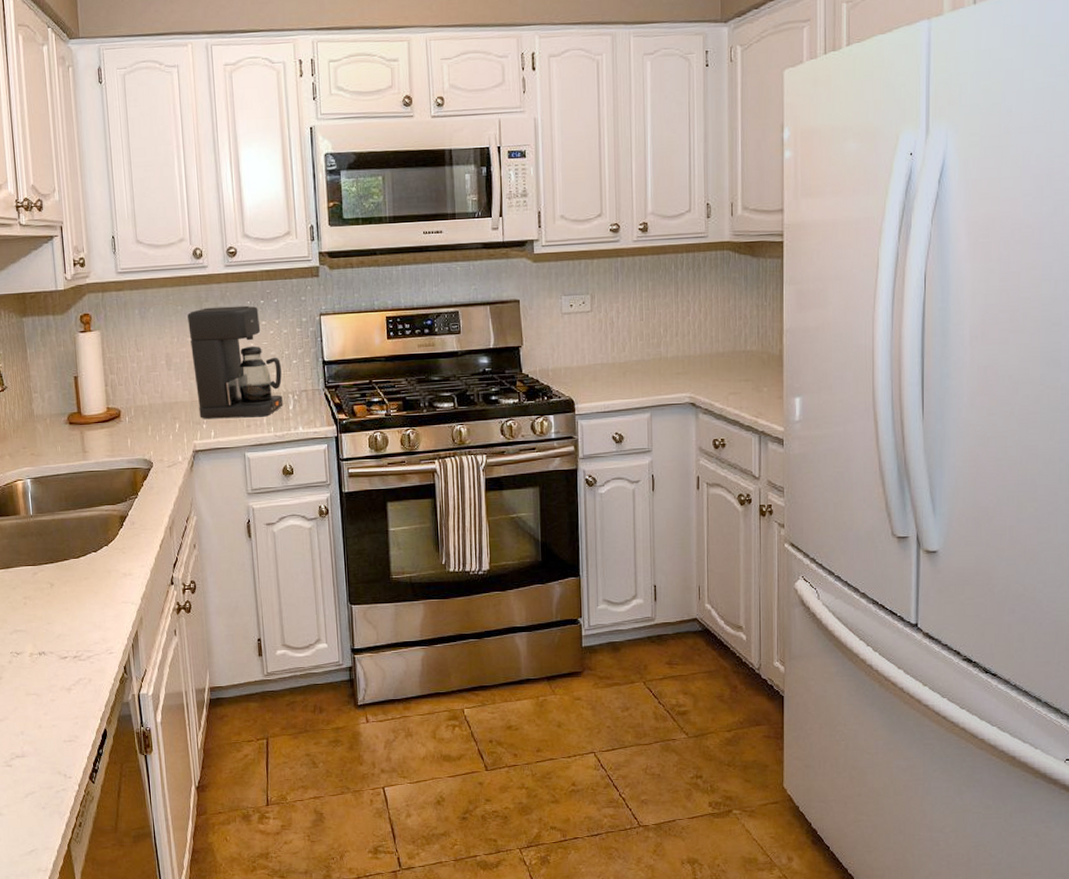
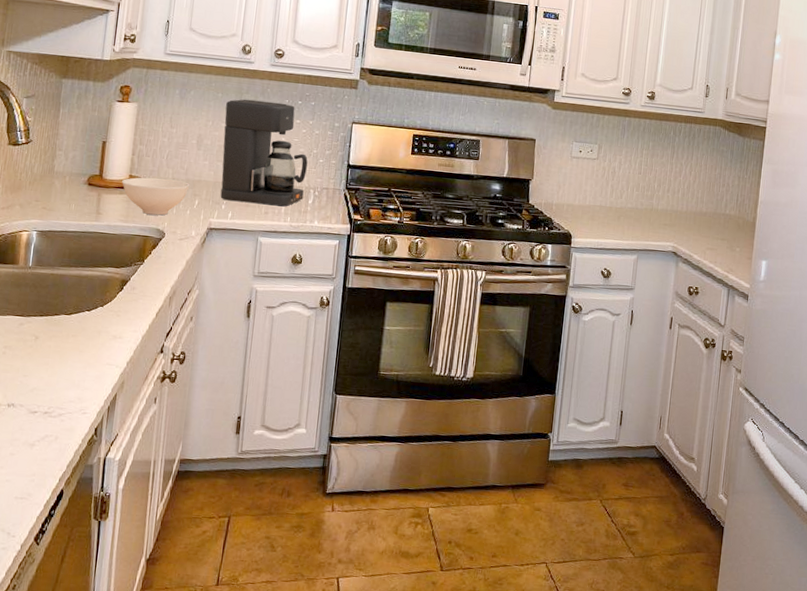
bowl: none [101,405,168,446] -> present [122,177,190,216]

